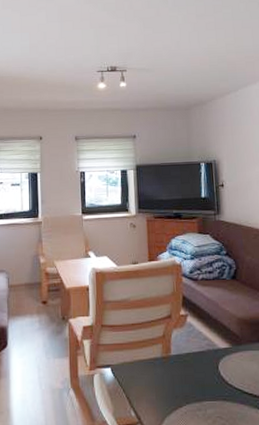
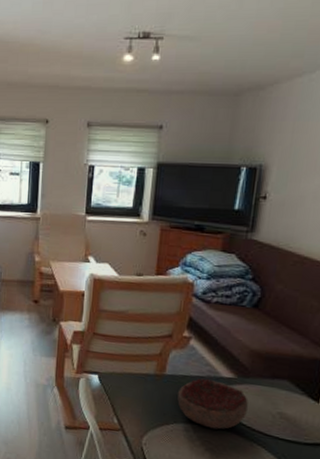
decorative bowl: none [185,352,246,403] -> present [177,378,249,430]

